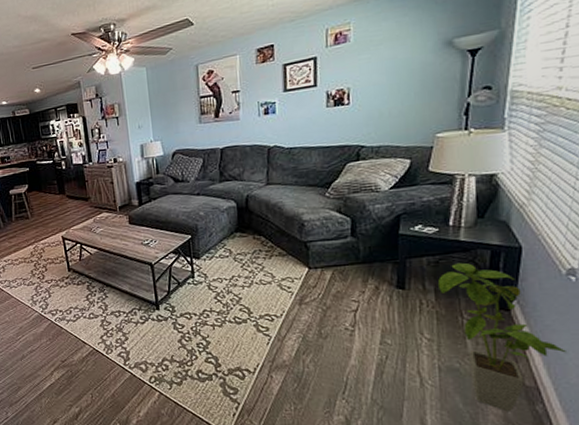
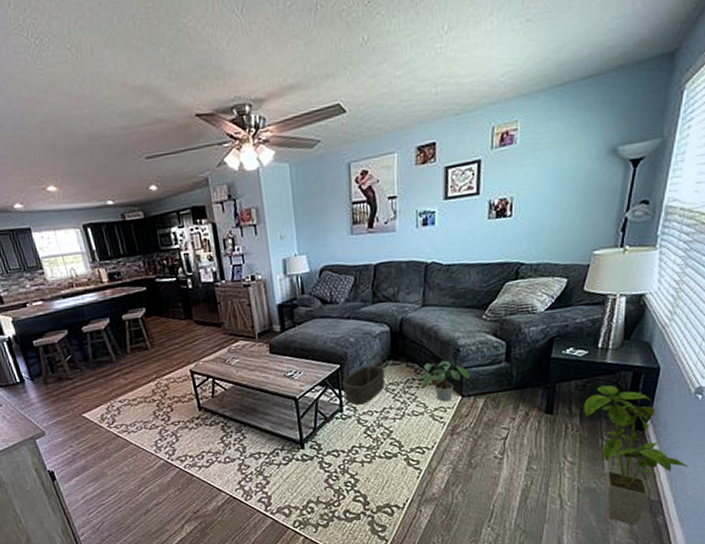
basket: none [194,222,233,272] -> present [342,349,385,405]
potted plant: none [266,234,317,273] -> present [420,360,471,402]

